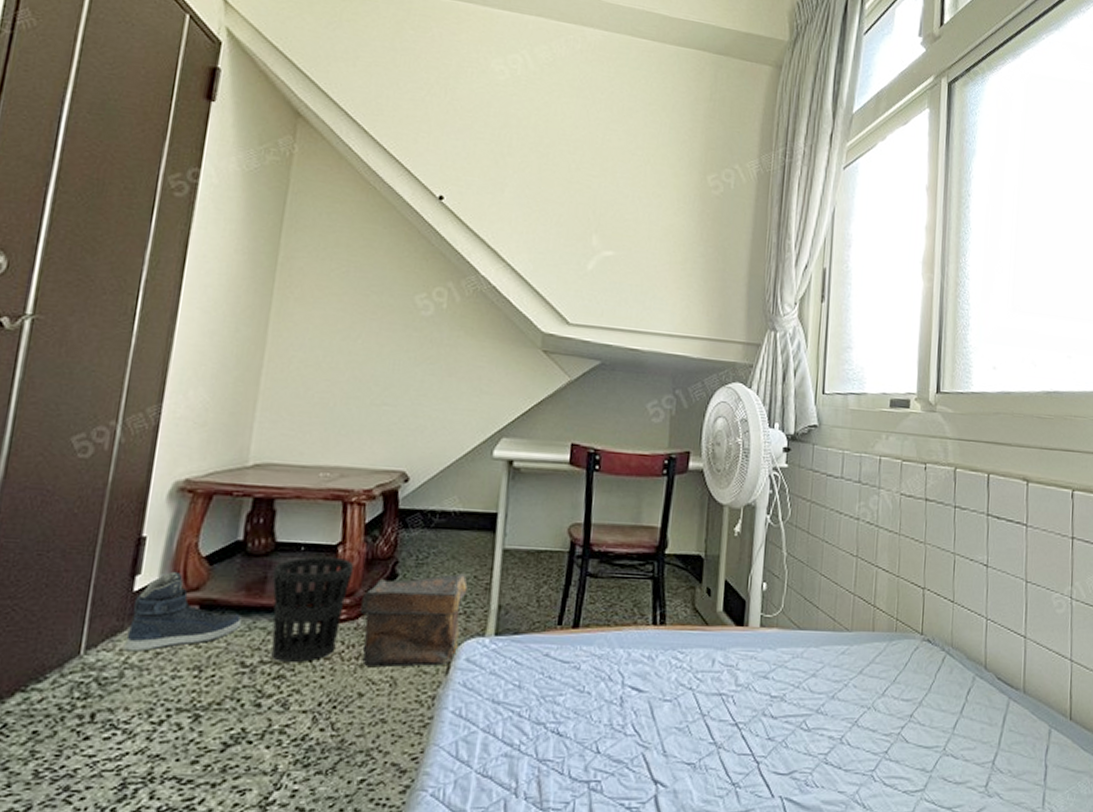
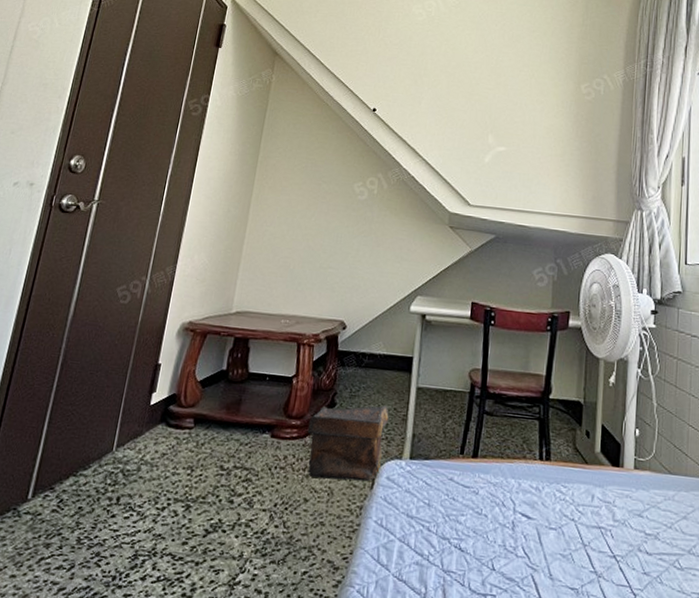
sneaker: present [124,571,242,652] -> none [142,391,223,452]
wastebasket: present [271,556,355,662] -> none [242,385,304,470]

